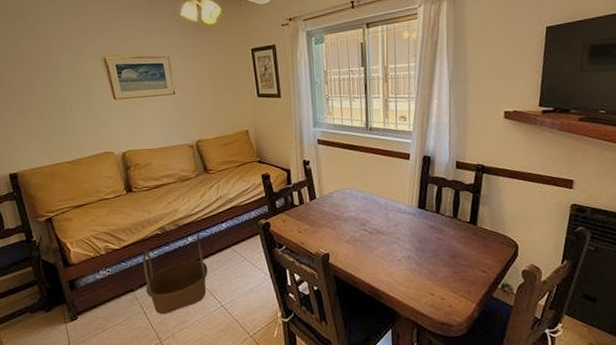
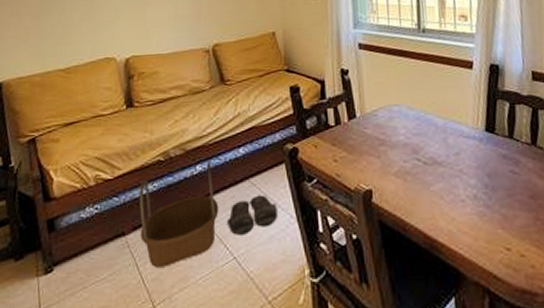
slippers: none [216,258,255,289] -> present [228,194,277,235]

